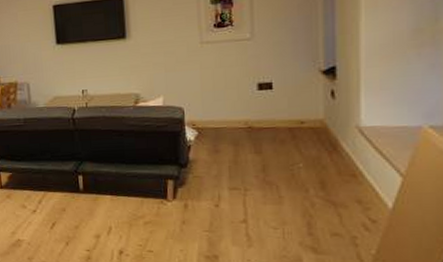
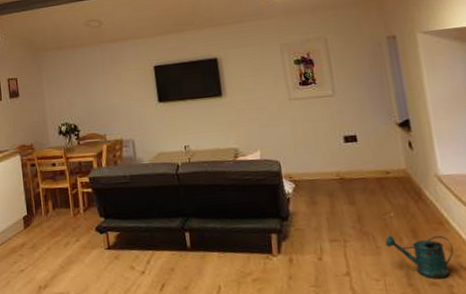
watering can: none [289,186,363,230] -> present [385,235,454,279]

